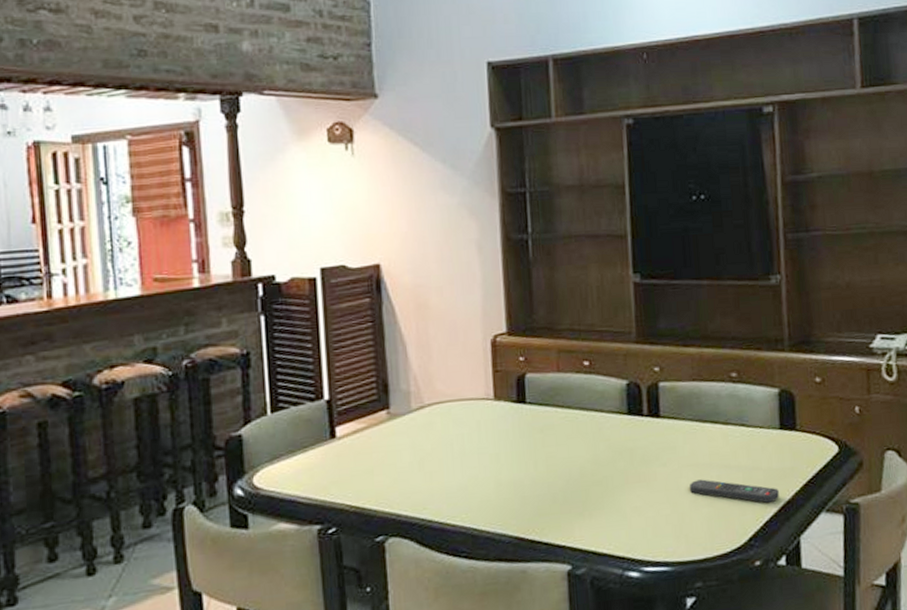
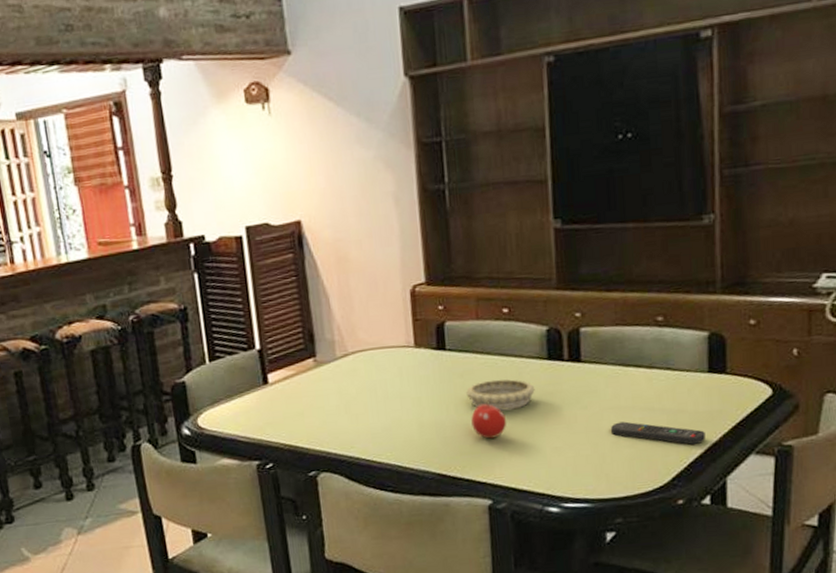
decorative bowl: none [546,434,615,468] -> present [466,379,535,411]
fruit: none [551,458,587,498] -> present [471,402,507,439]

